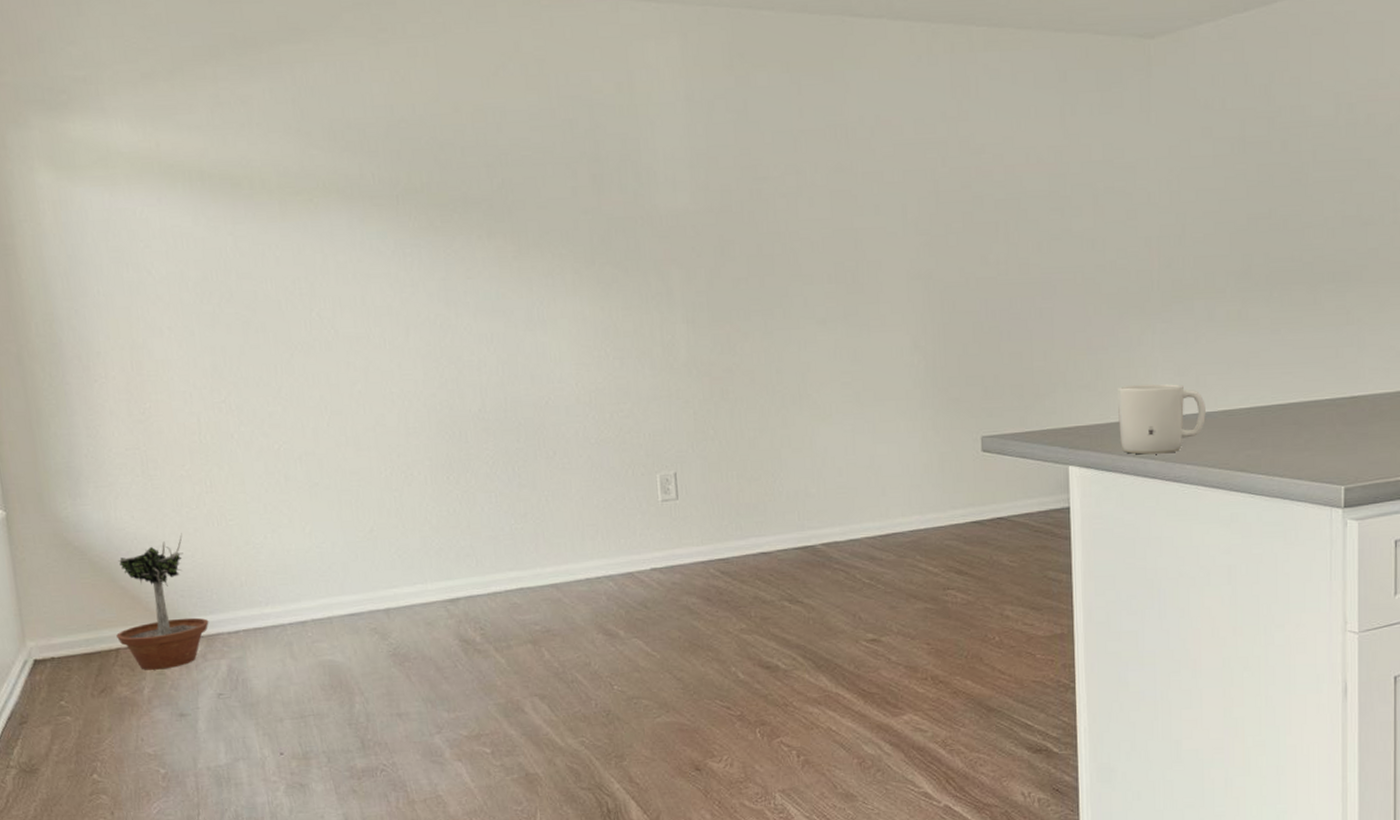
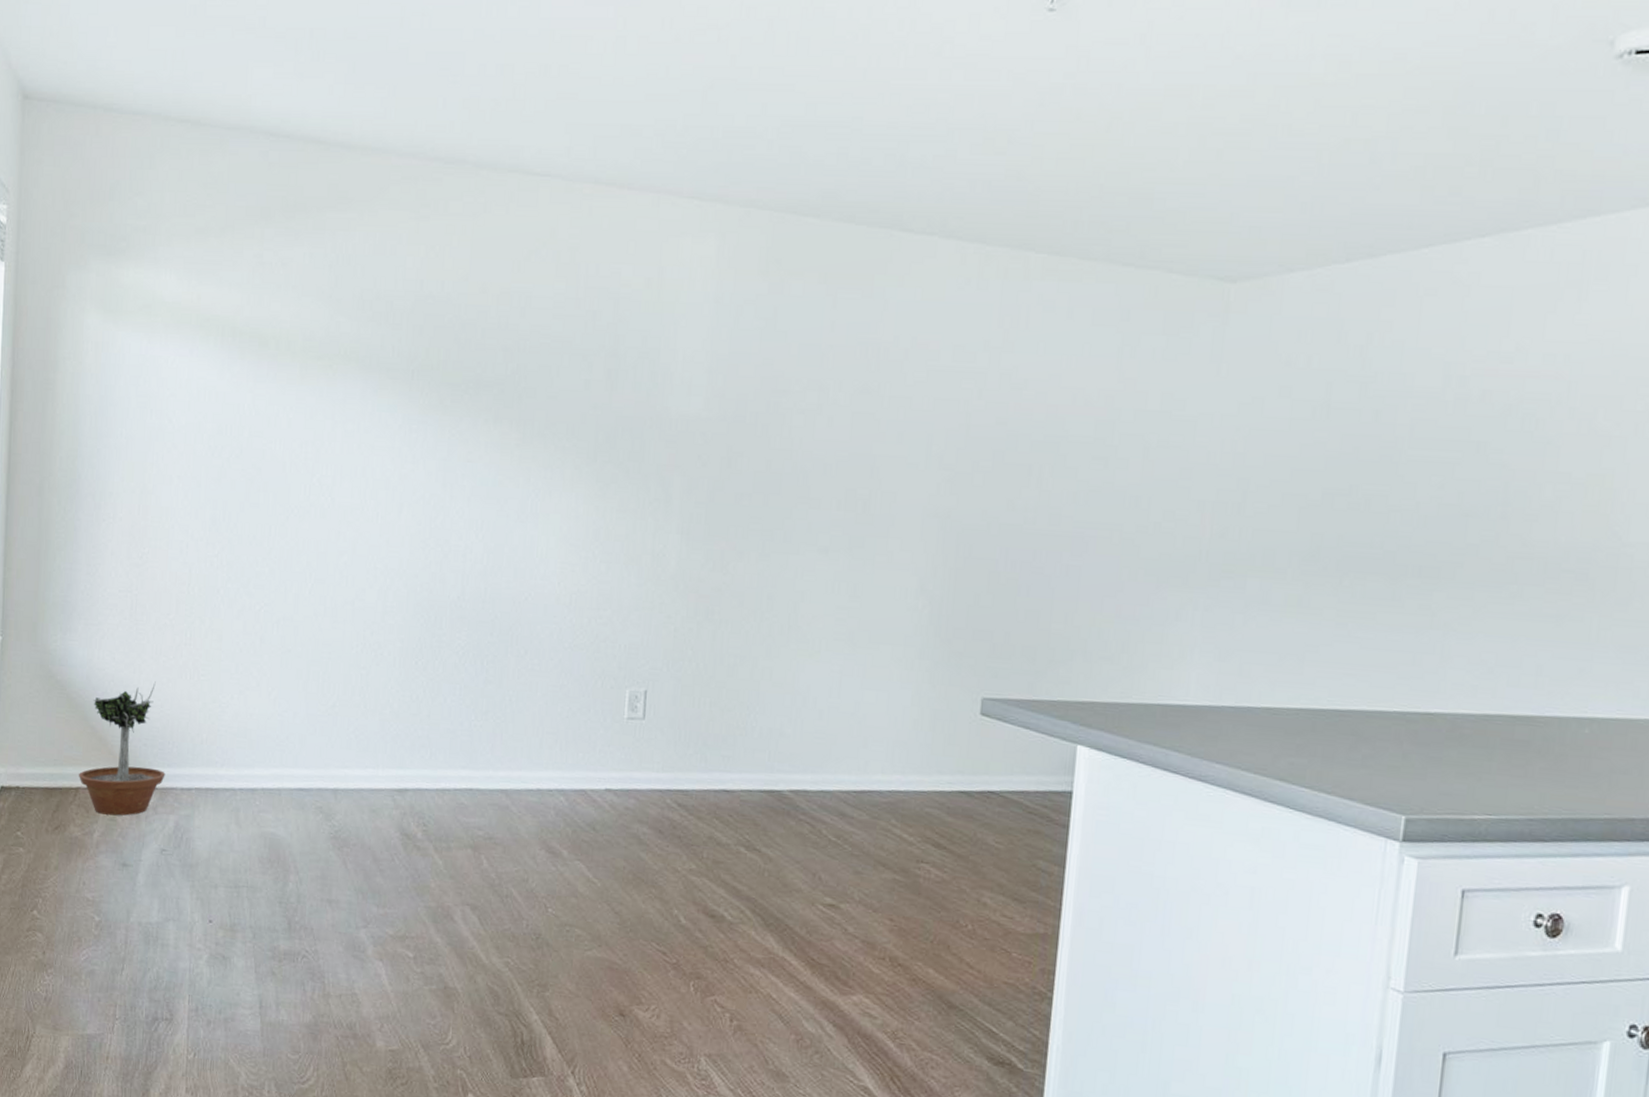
mug: present [1118,383,1206,455] -> none [1140,663,1247,748]

